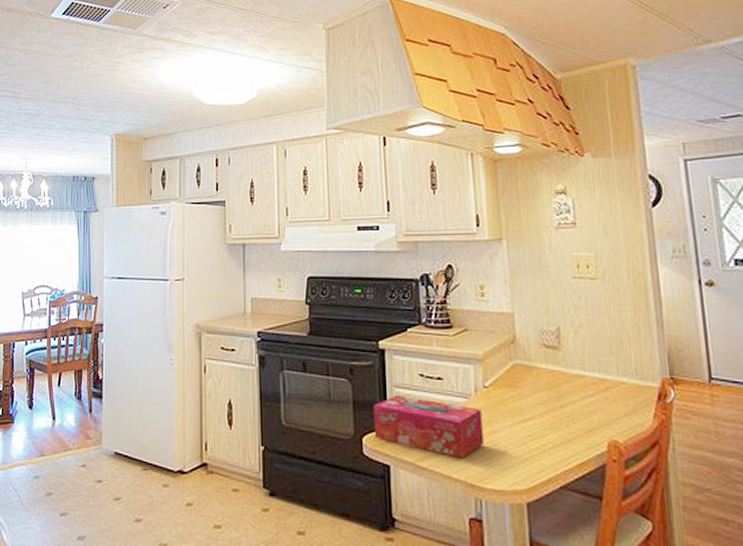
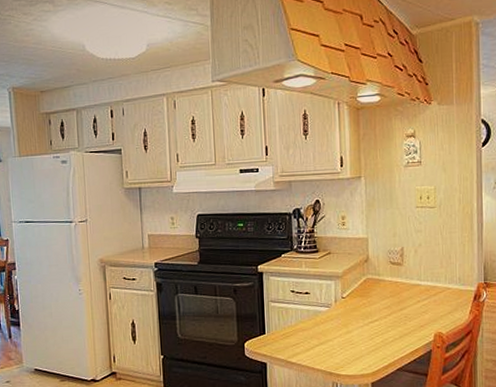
tissue box: present [372,395,484,459] -> none [253,308,341,354]

